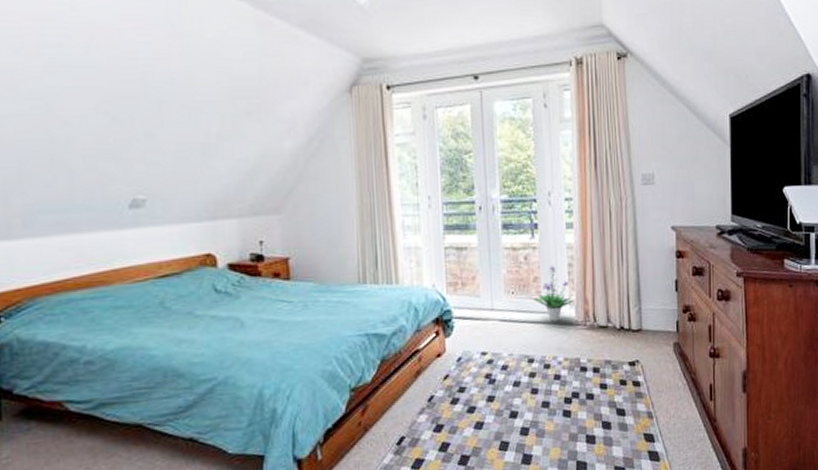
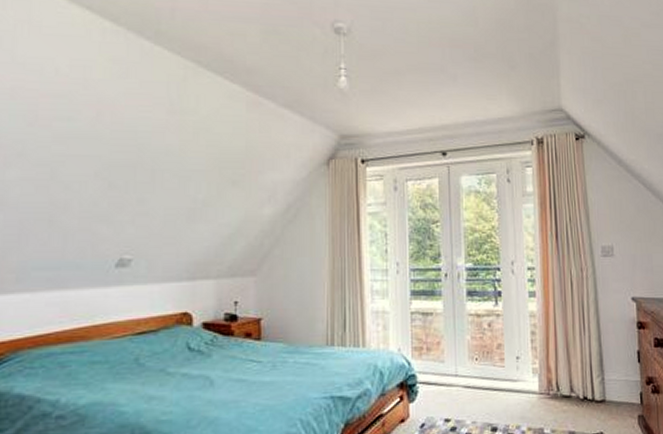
potted plant: present [533,265,573,322] -> none [496,332,536,390]

